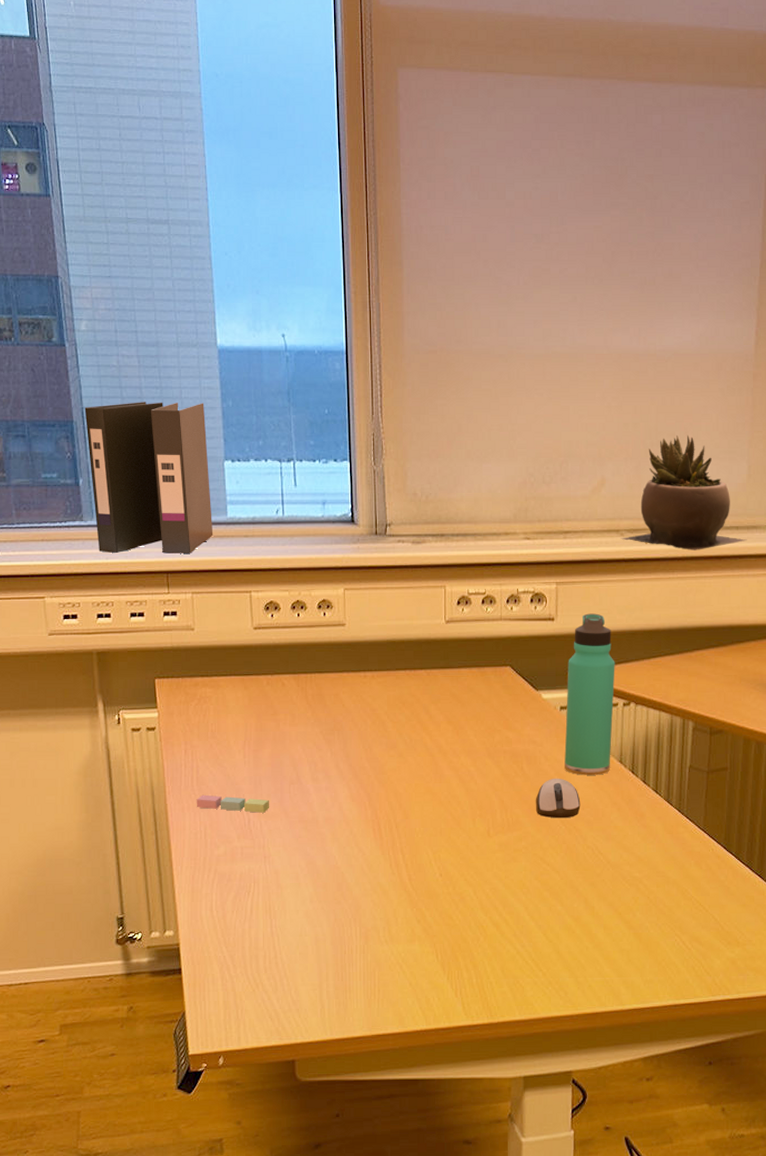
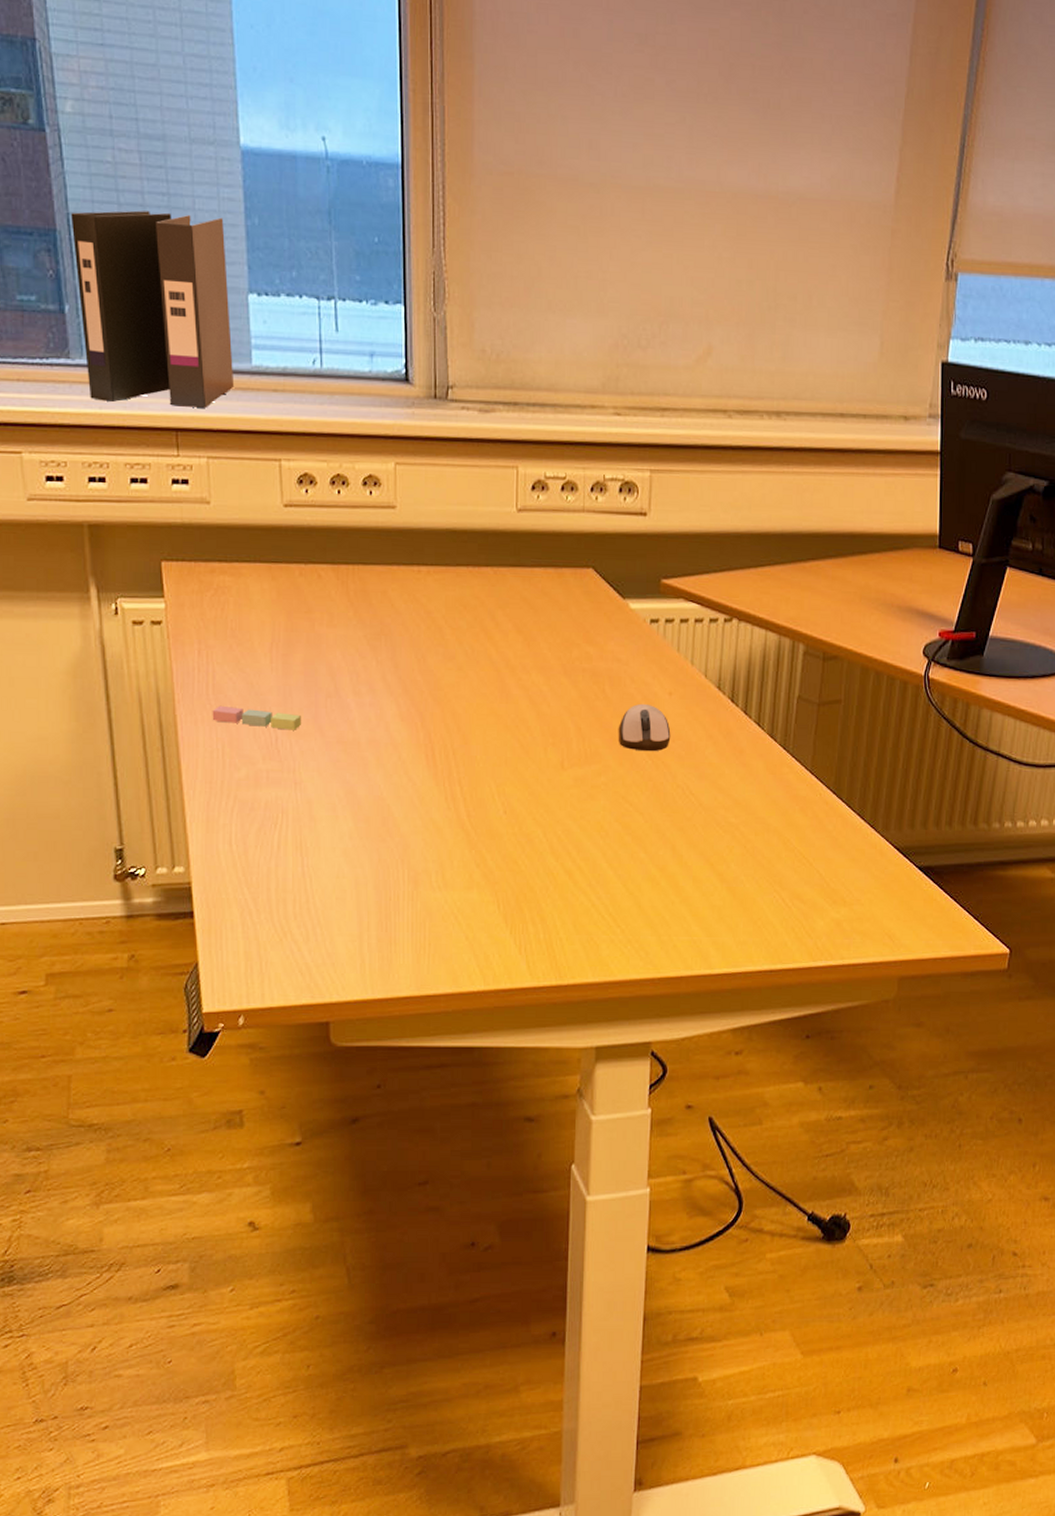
thermos bottle: present [564,613,615,775] -> none [653,509,717,702]
succulent plant: present [620,434,747,550] -> none [727,299,876,441]

